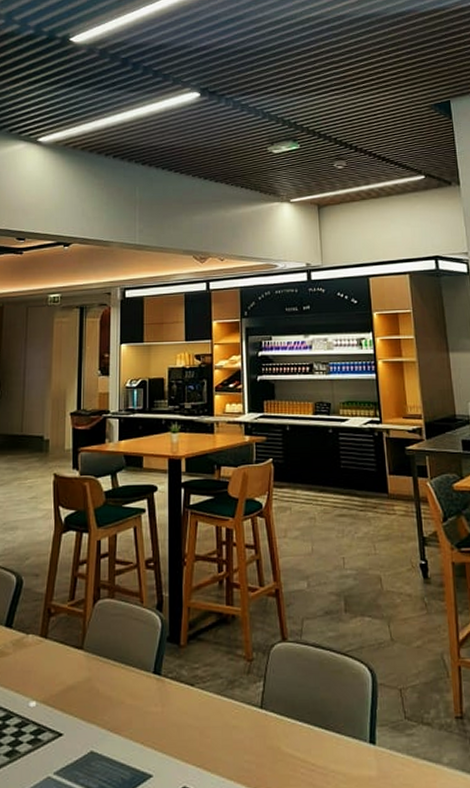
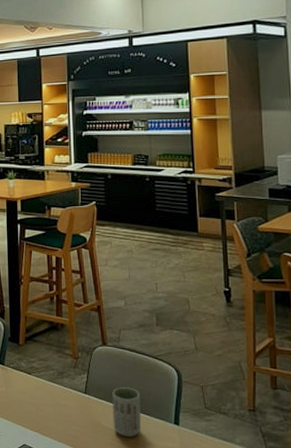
cup: none [294,696,330,766] -> present [112,387,141,437]

